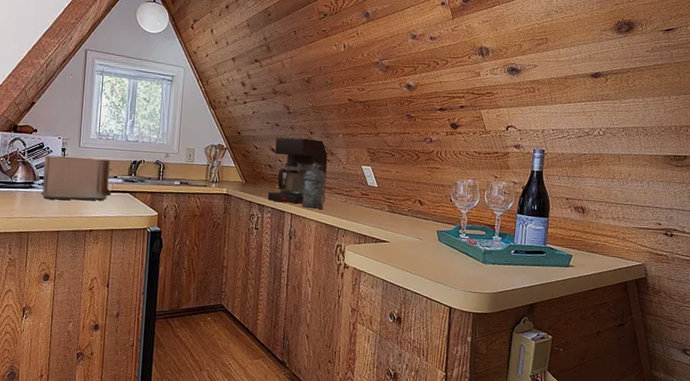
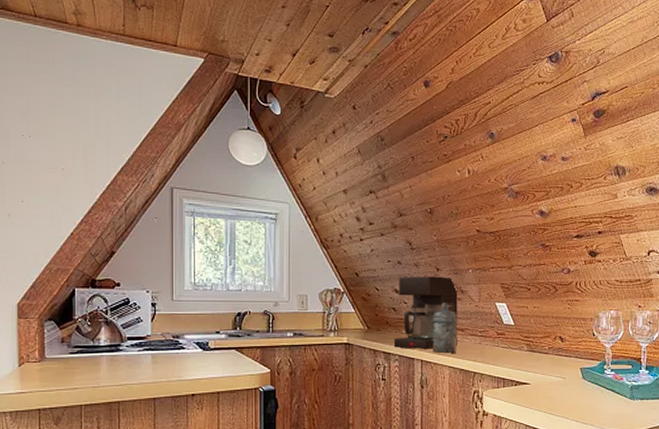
toaster: present [41,155,113,201] -> none [130,312,214,363]

